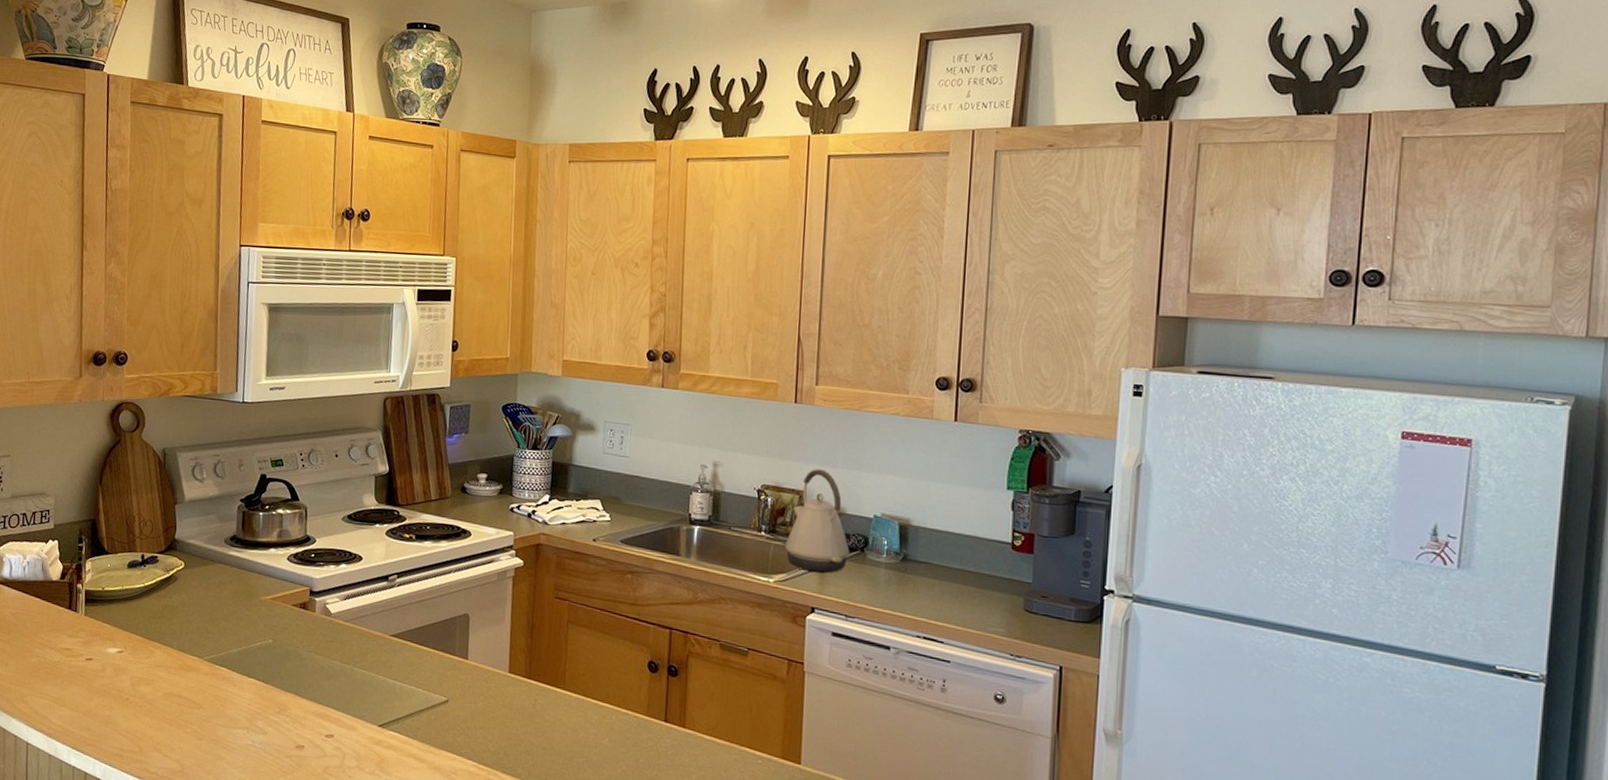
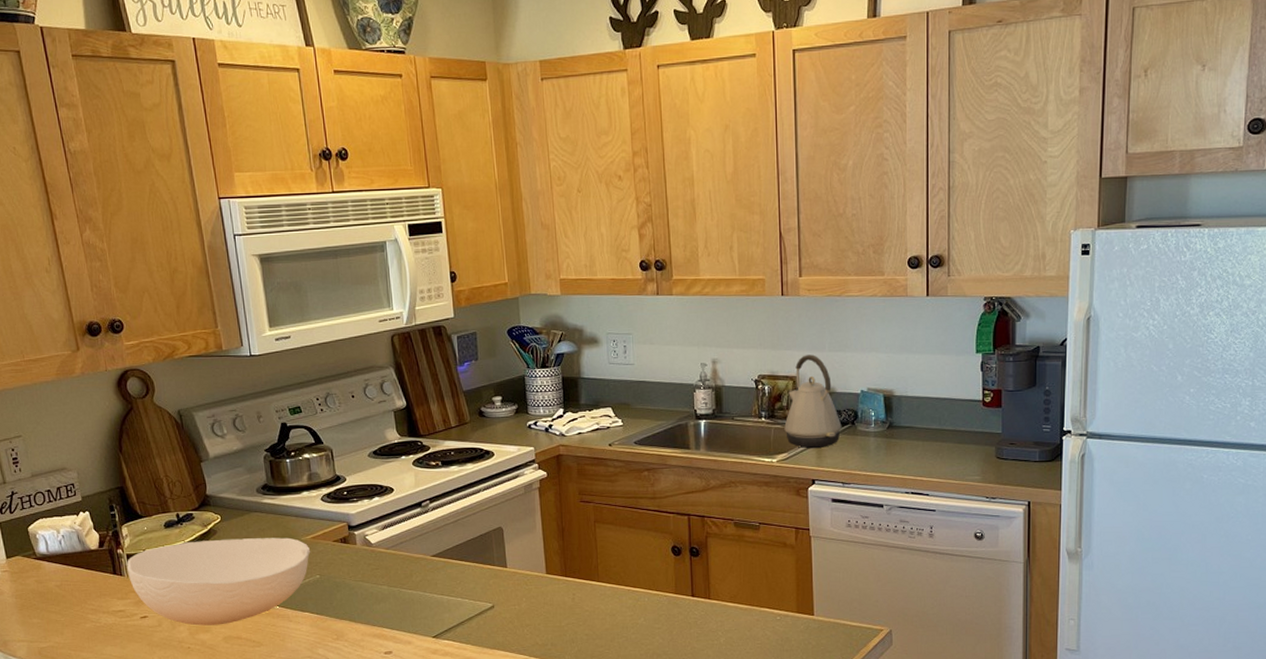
bowl: none [82,585,268,680] -> present [125,537,311,626]

